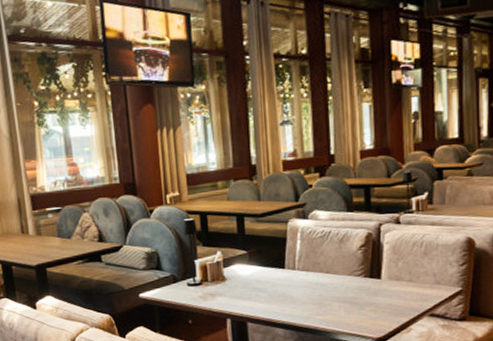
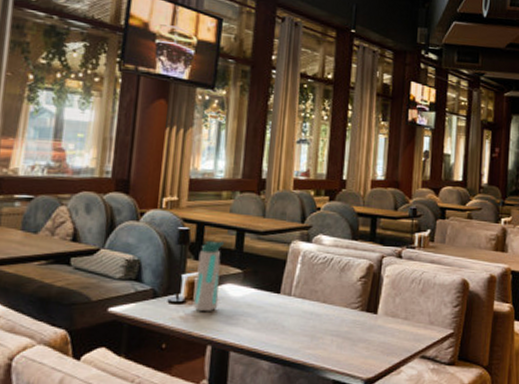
water bottle: none [206,227,231,291] -> present [193,240,225,312]

